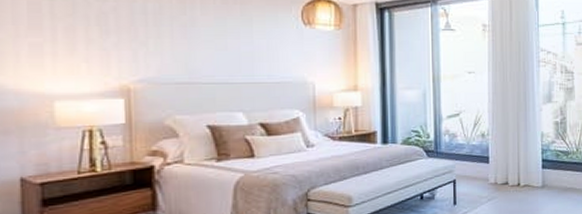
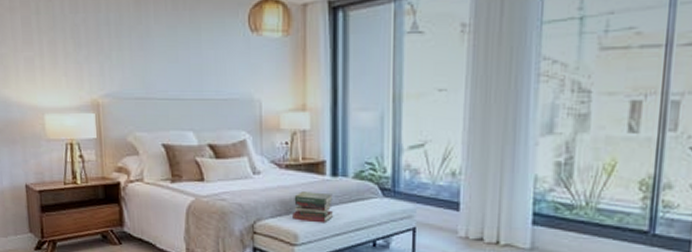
books: none [346,158,384,185] -> present [292,191,333,224]

